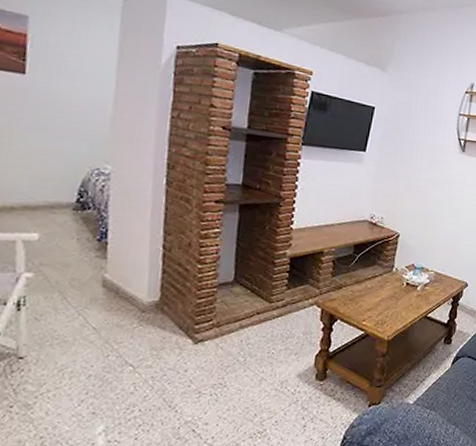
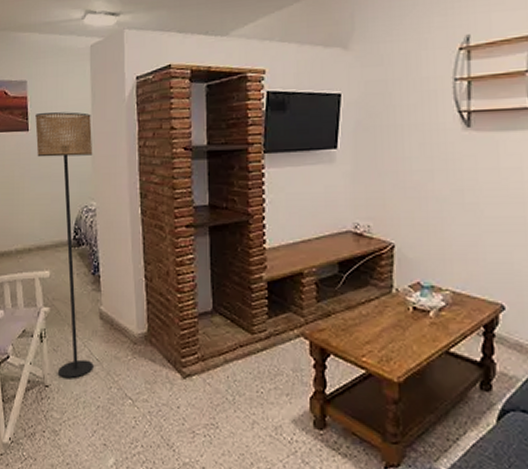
floor lamp: none [35,57,115,348] -> present [35,112,94,378]

